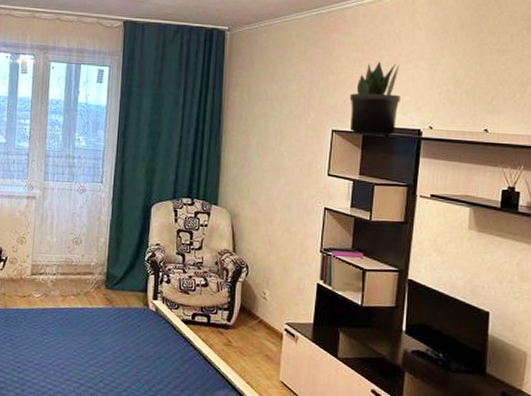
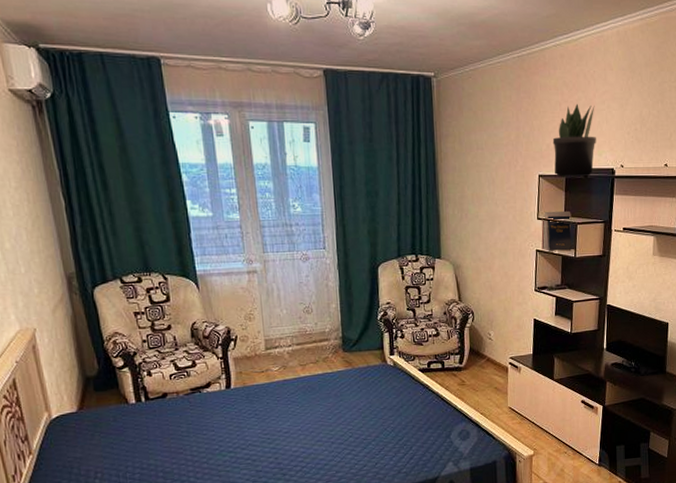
books: present [319,245,364,294] -> none [535,281,572,324]
books: none [331,167,368,213] -> present [541,210,572,251]

